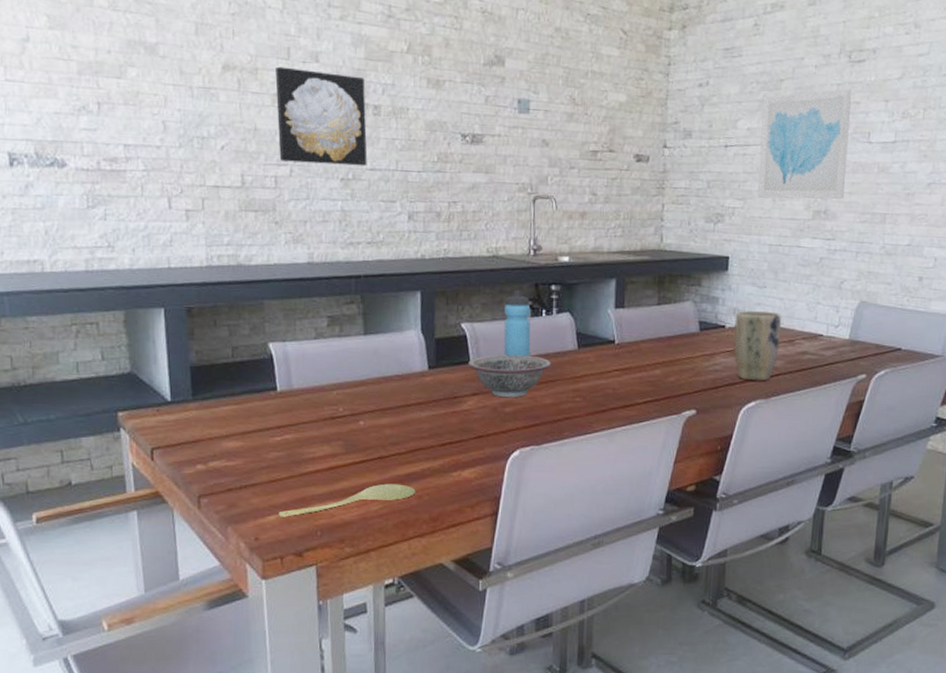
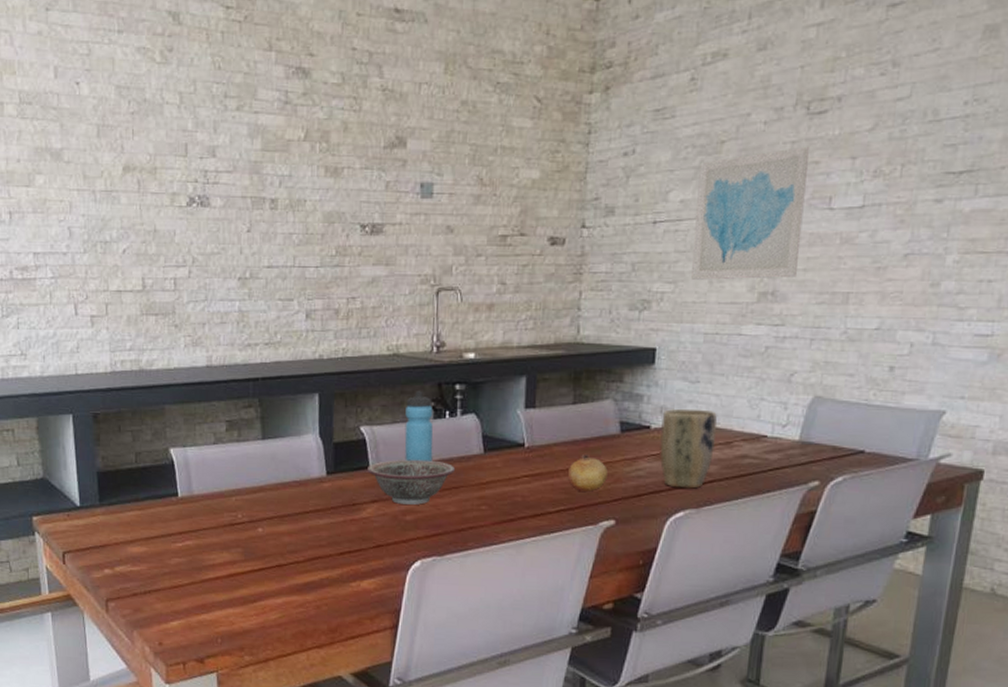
wall art: present [275,66,368,166] -> none [173,164,265,264]
spoon: present [278,483,416,517] -> none [181,592,314,623]
fruit: none [654,351,689,385] -> present [568,455,608,493]

